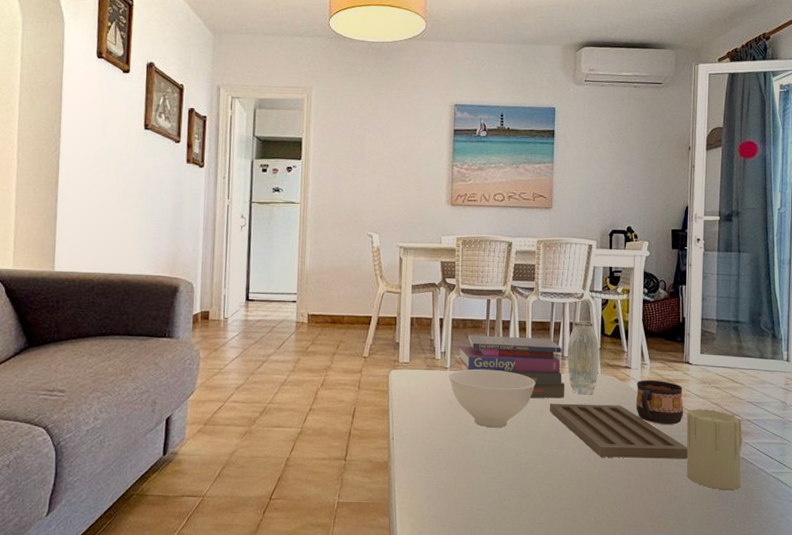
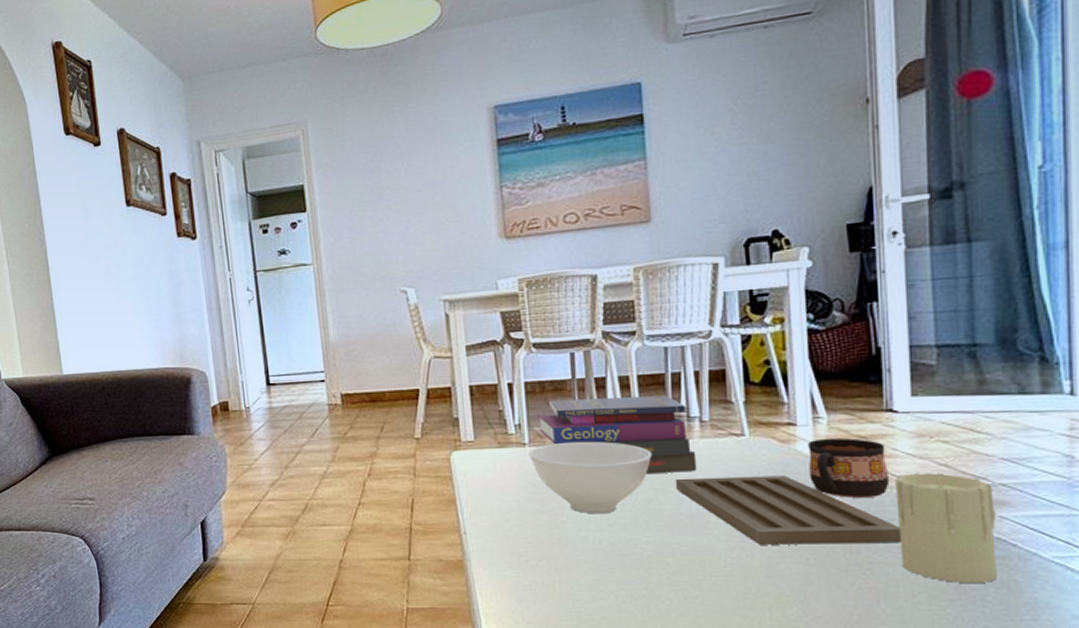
vase: present [567,322,600,395] -> none [694,368,746,465]

